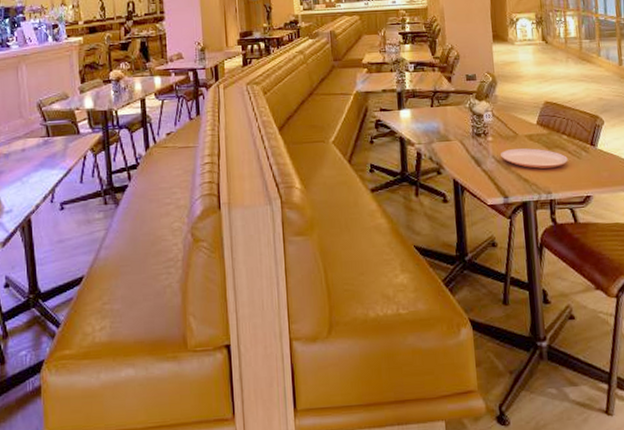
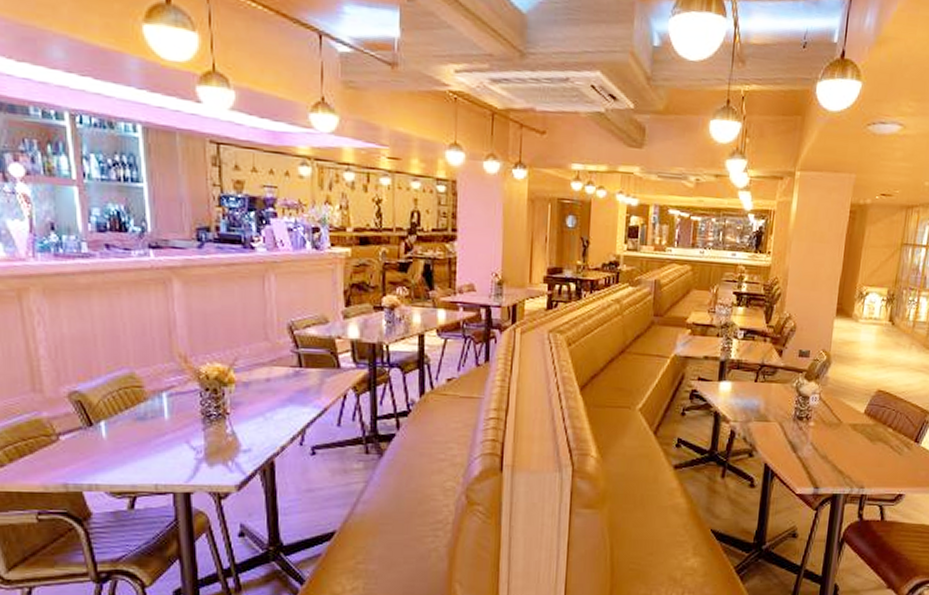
plate: present [501,148,568,169] -> none [819,437,889,462]

